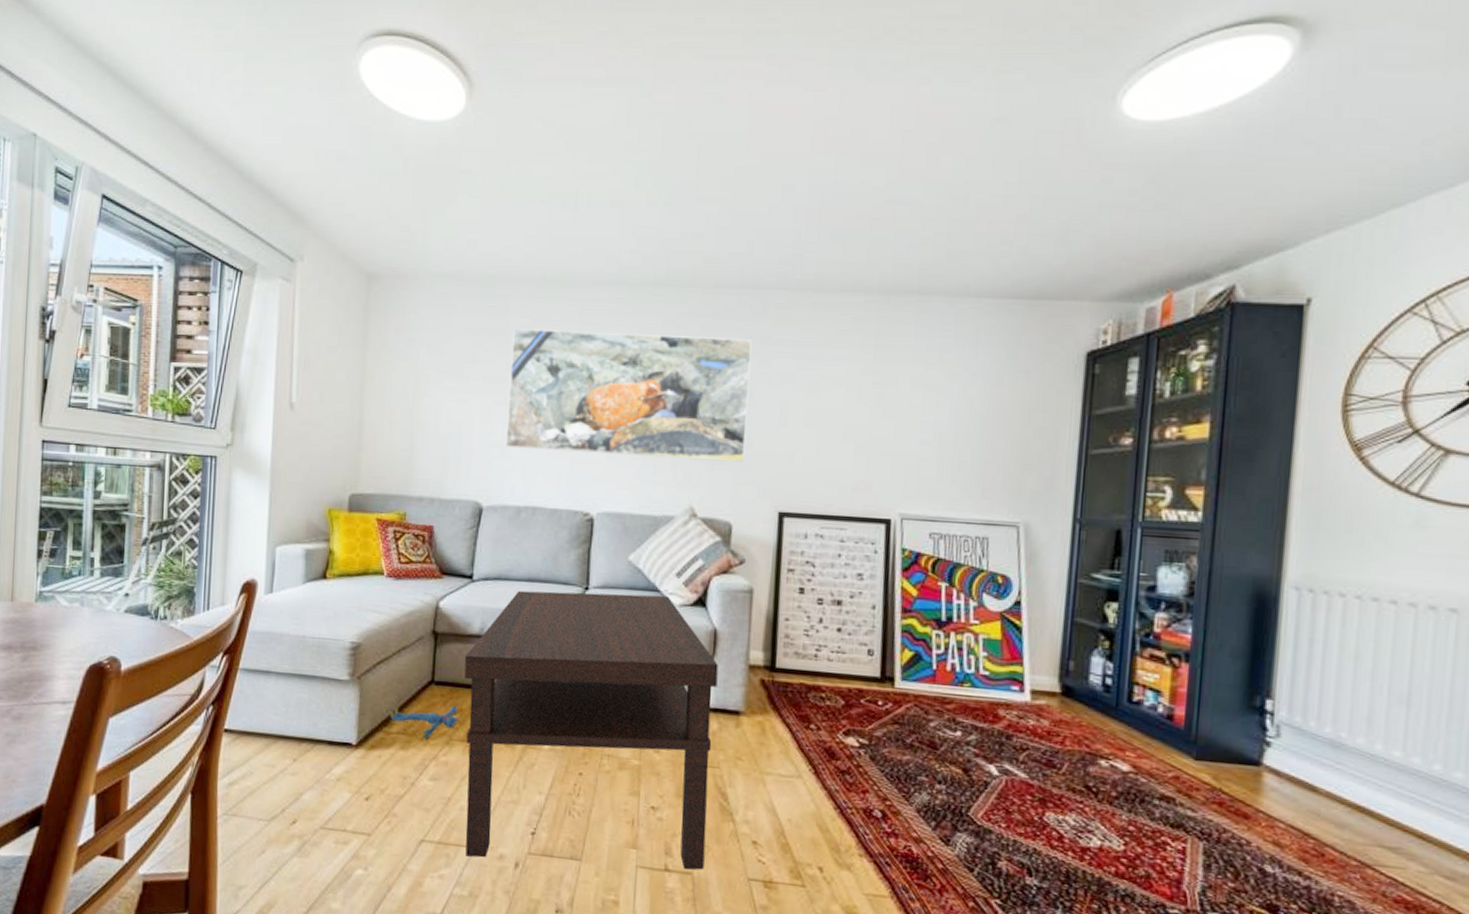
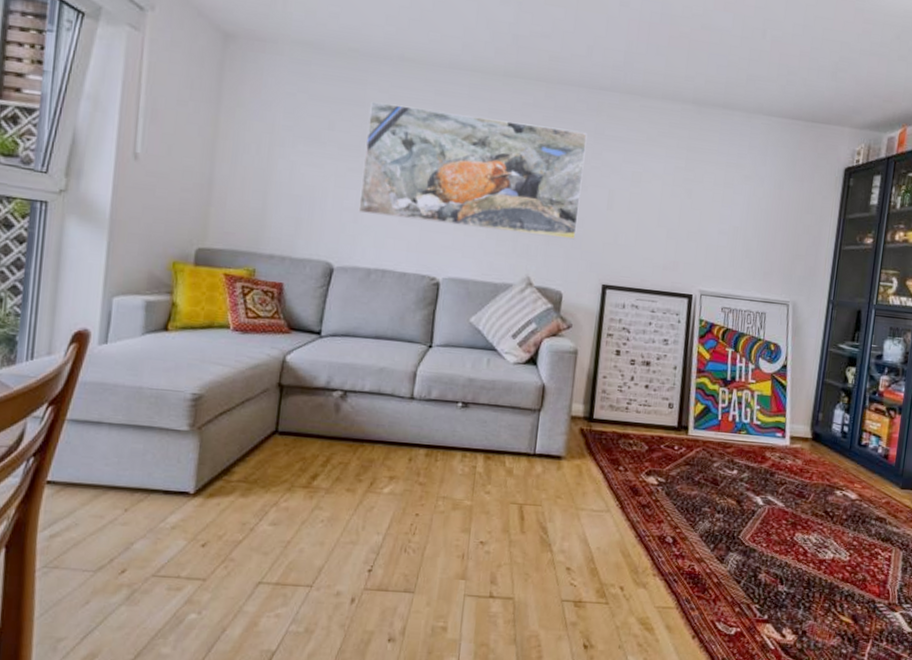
plush toy: present [389,704,459,739] -> none [230,453,302,487]
coffee table: present [464,590,719,871] -> none [303,347,545,596]

